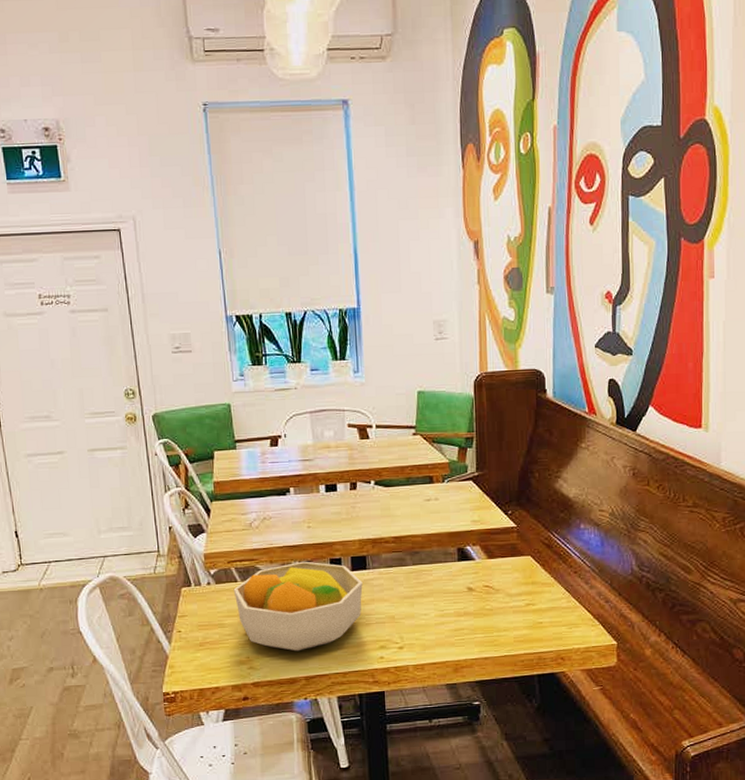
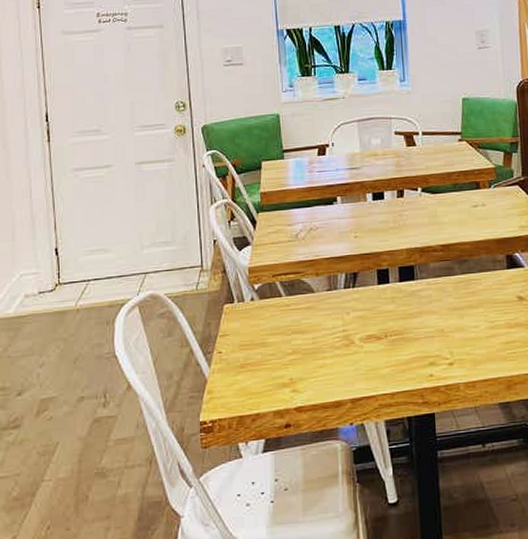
fruit bowl: present [233,561,363,652] -> none [277,272,411,371]

